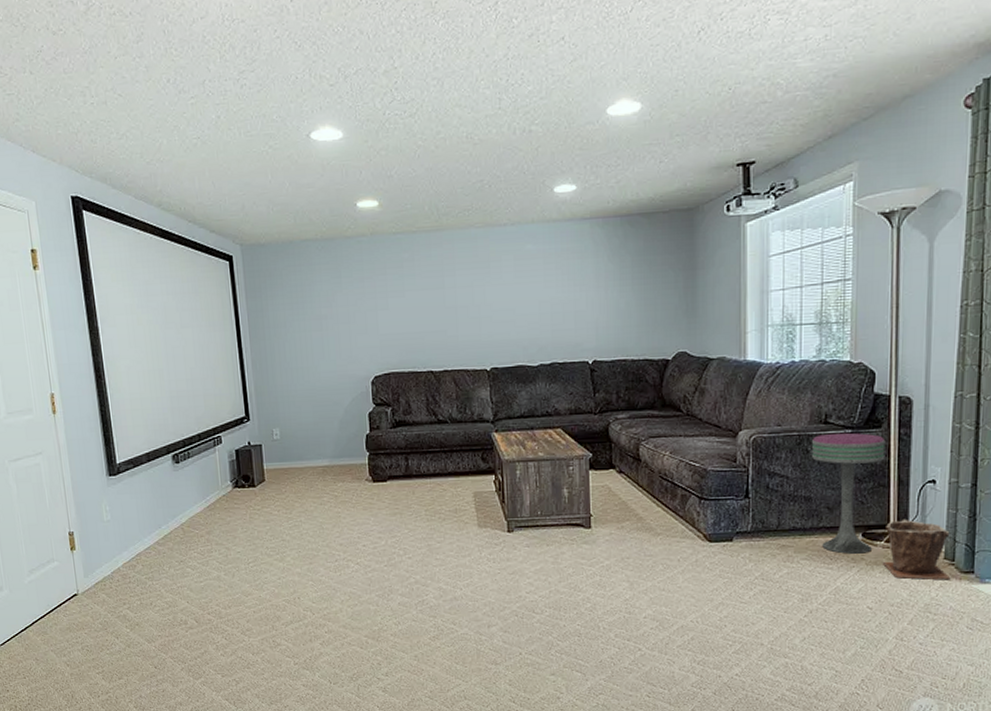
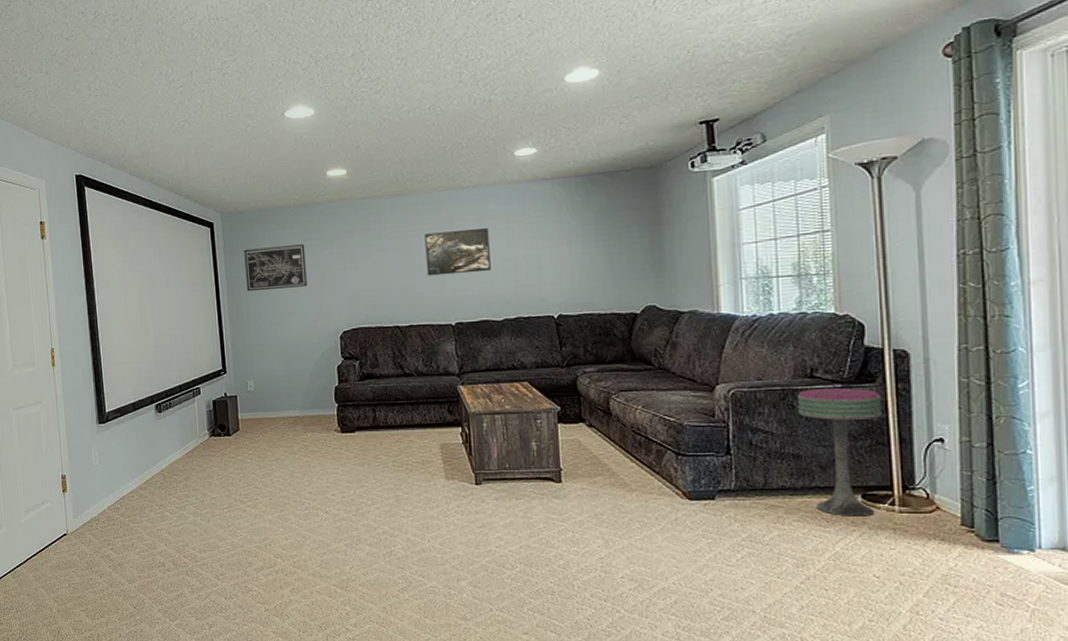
wall art: none [267,282,337,333] -> present [244,244,308,292]
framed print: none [460,268,527,319] -> present [424,227,491,276]
plant pot: present [883,519,951,579] -> none [889,480,971,547]

